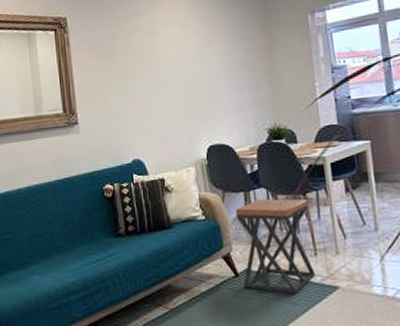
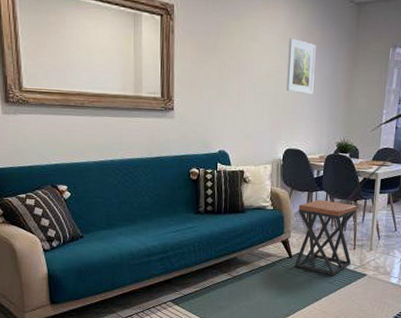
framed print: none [192,25,229,82] -> present [286,38,316,95]

